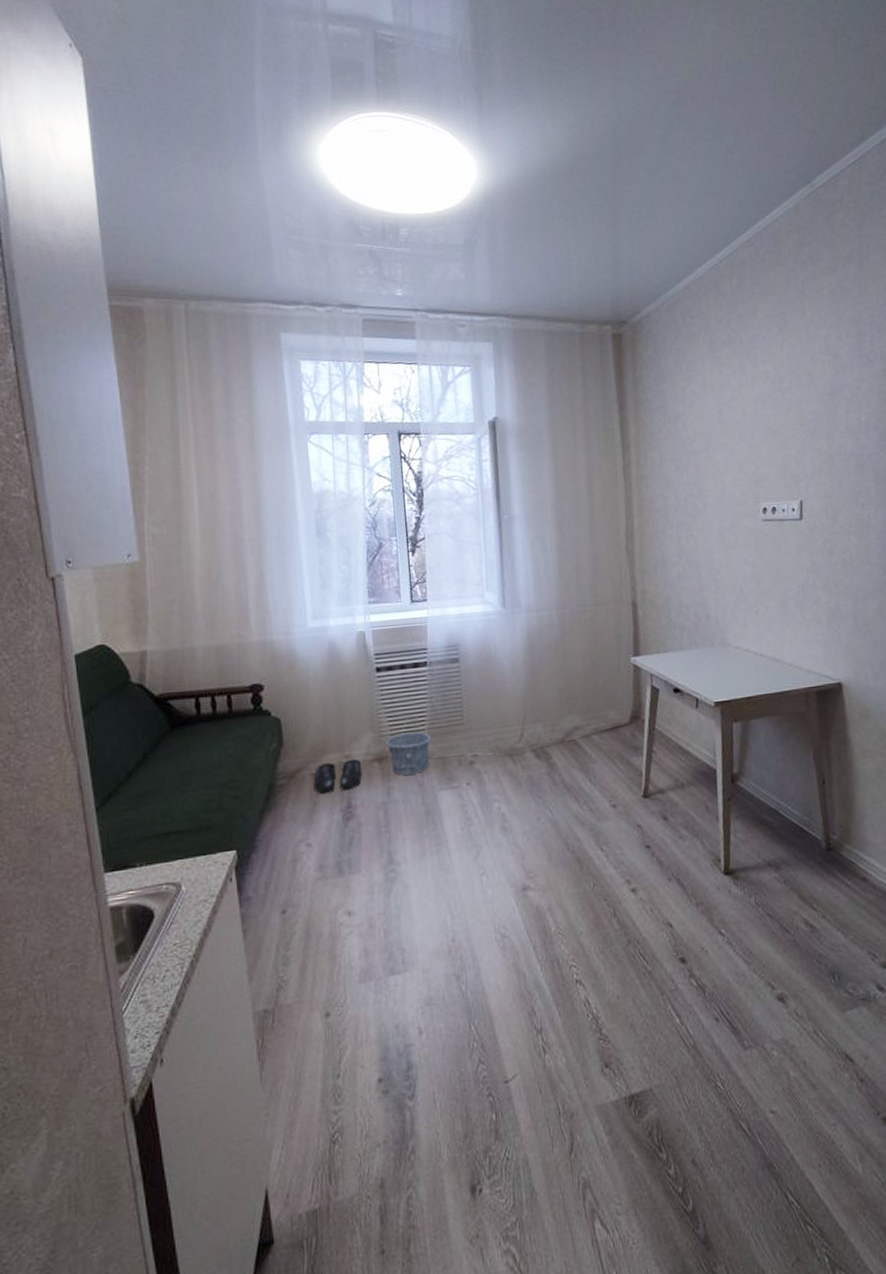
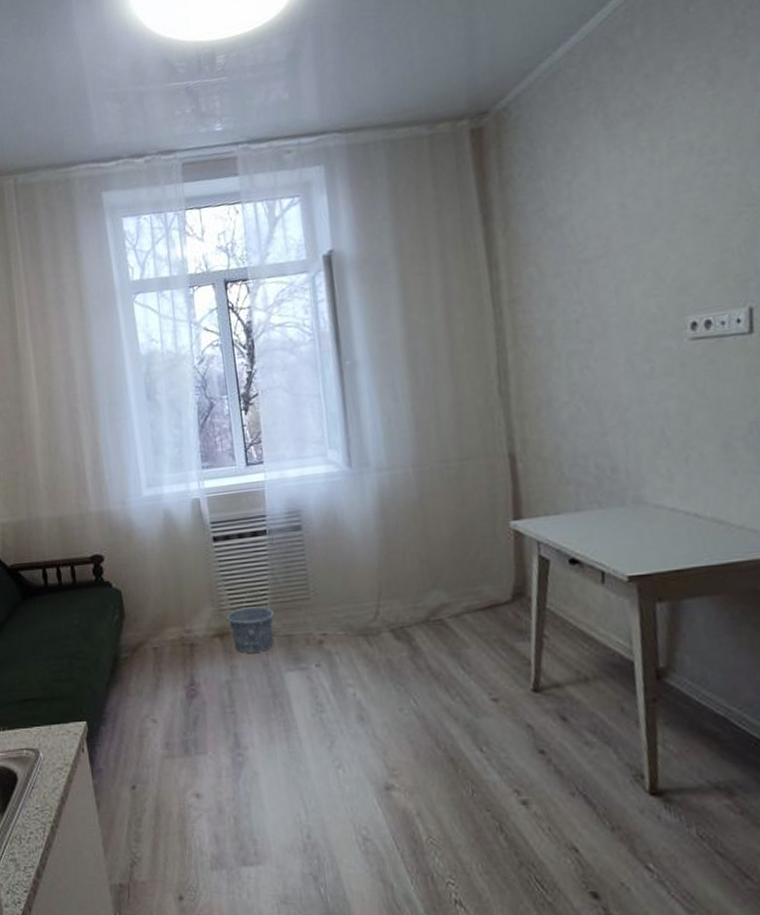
shoe: present [313,759,363,795] -> none [155,634,204,670]

